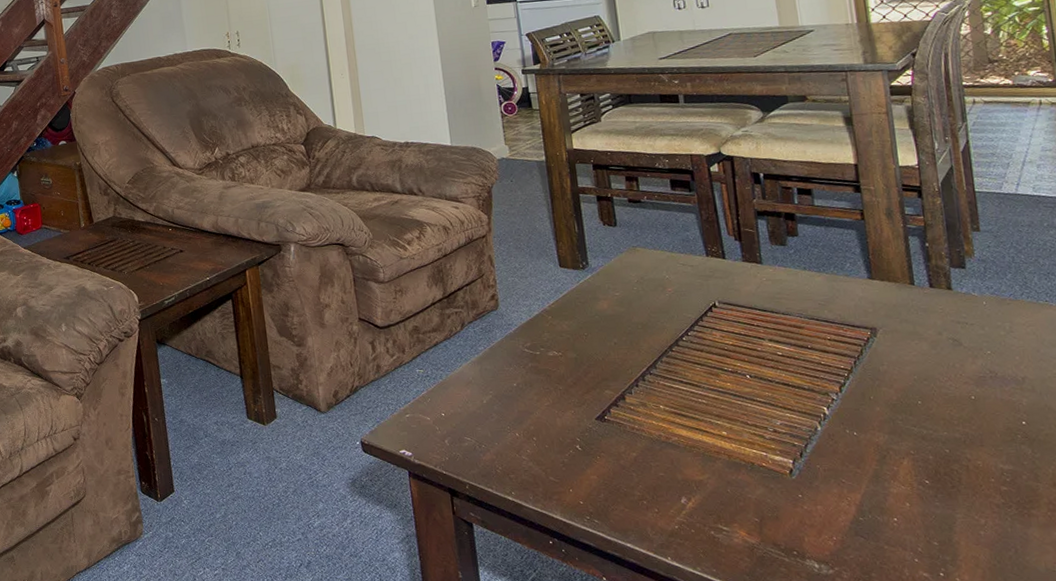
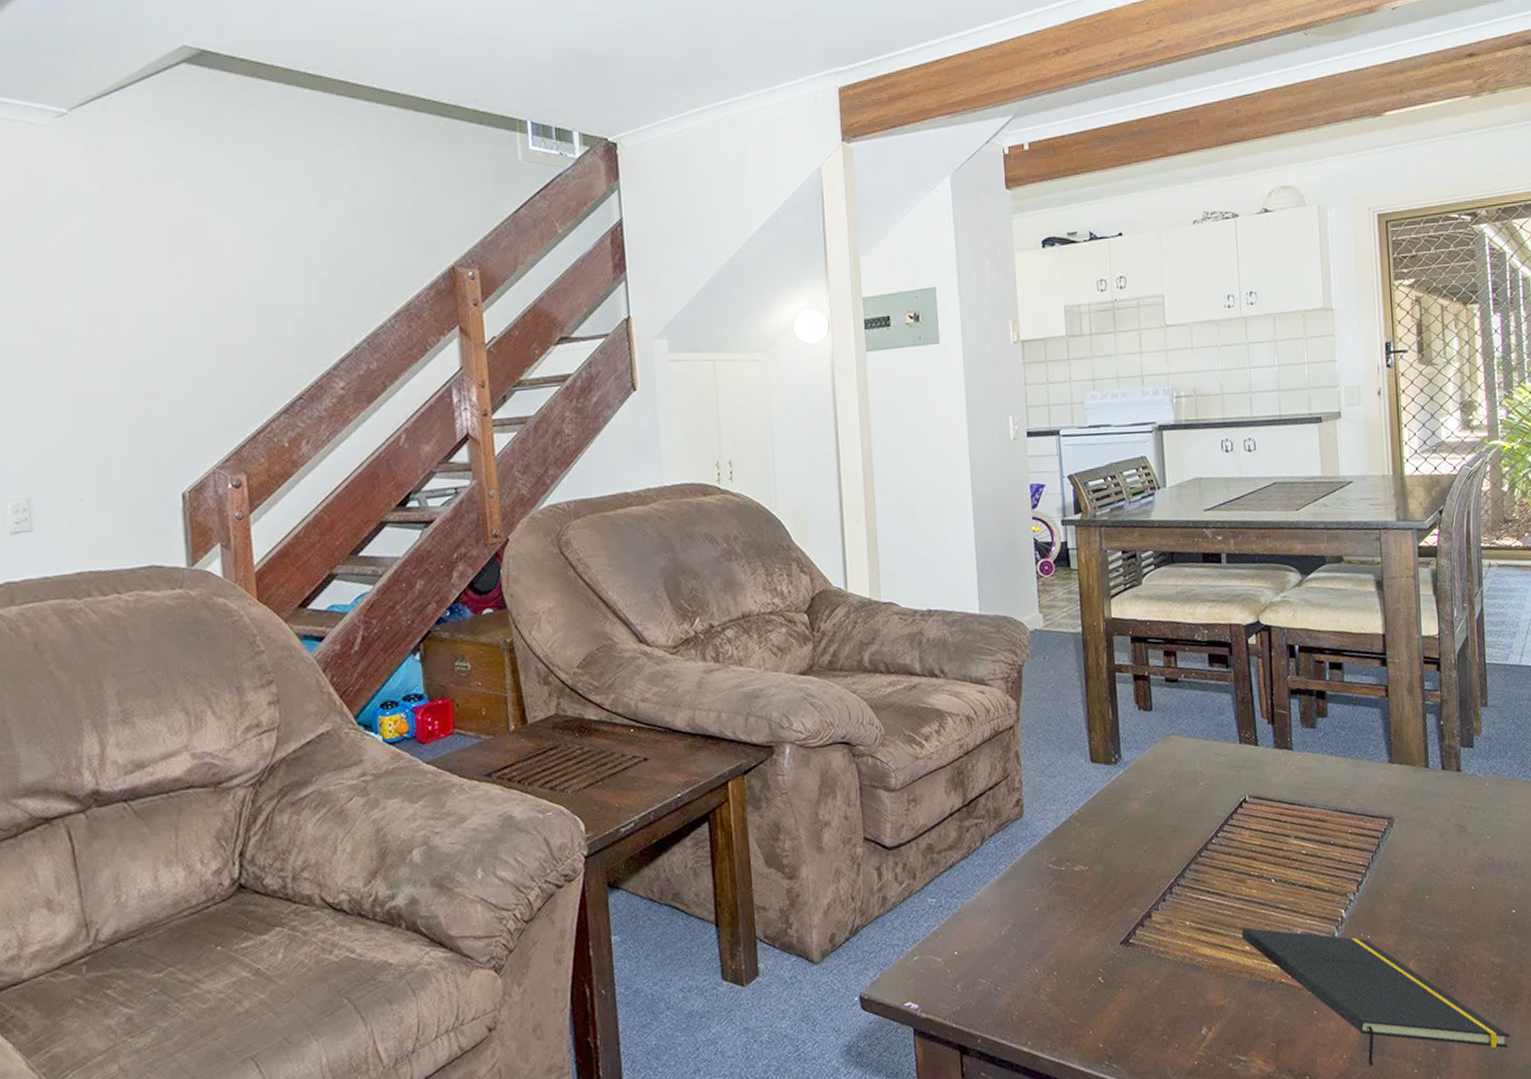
notepad: none [718,415,1026,551] -> present [1242,927,1510,1067]

